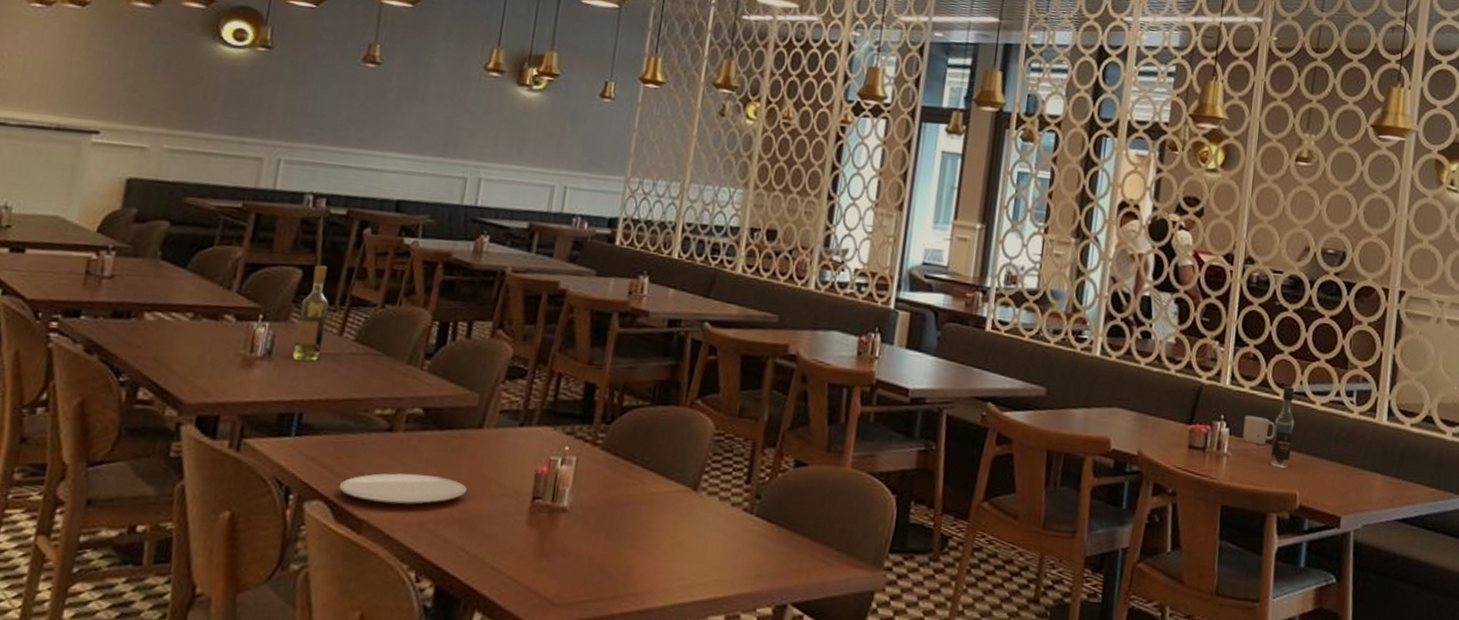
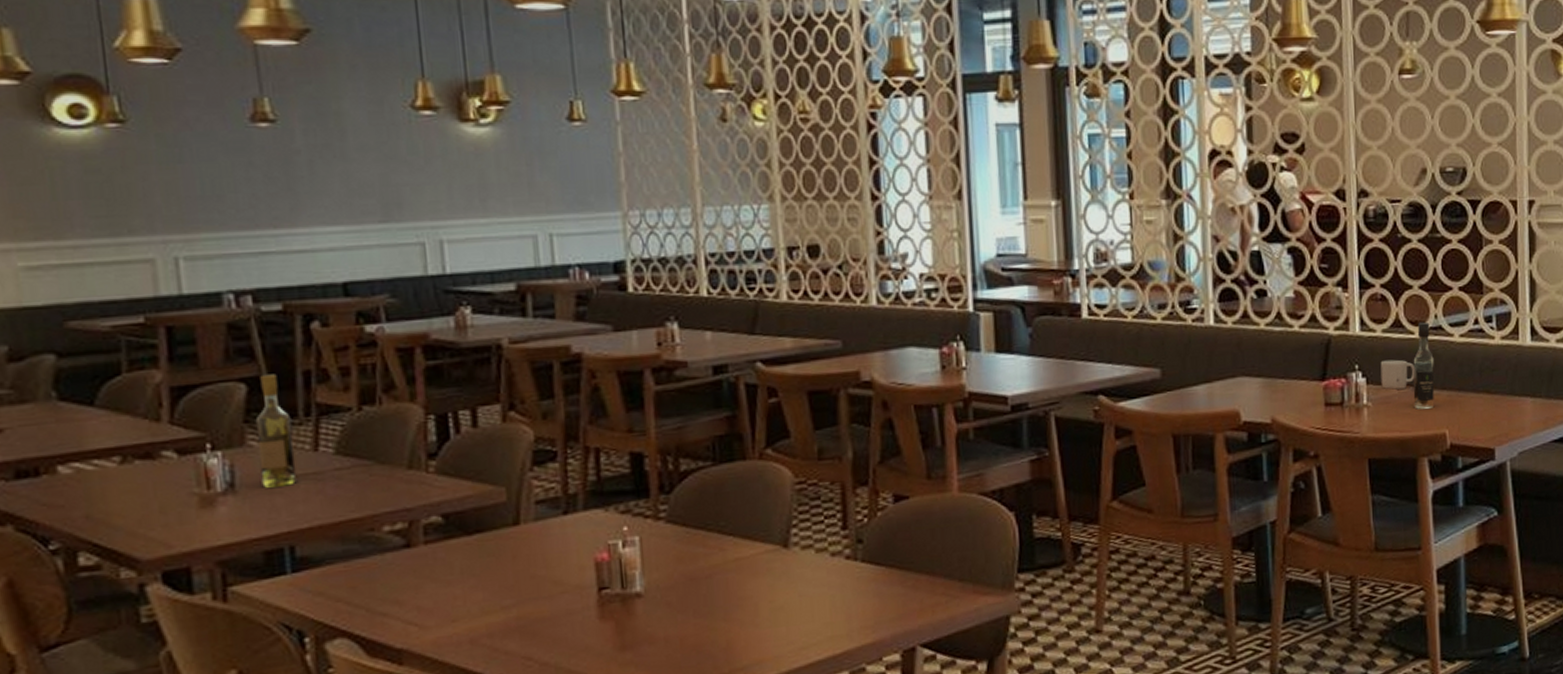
plate: present [339,473,467,505] -> none [362,586,518,628]

